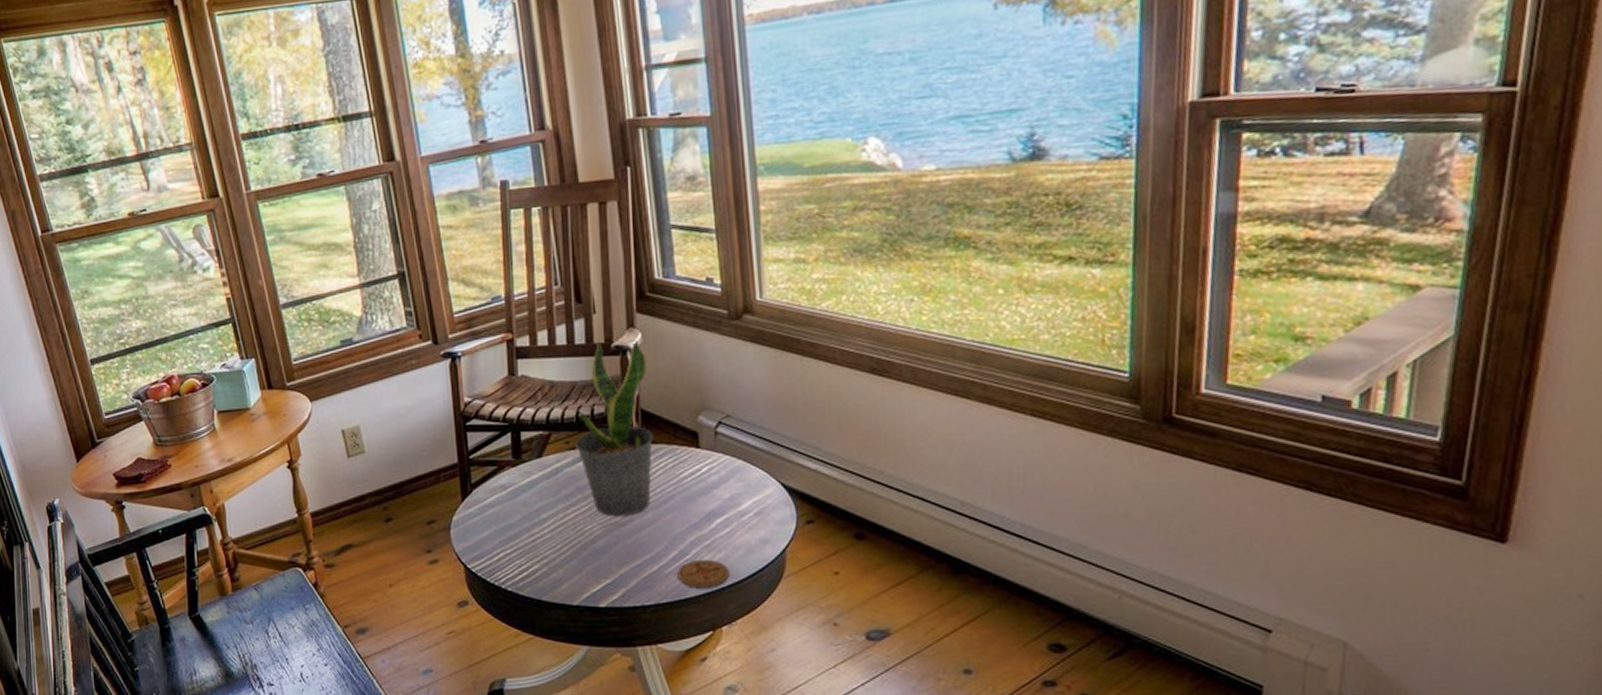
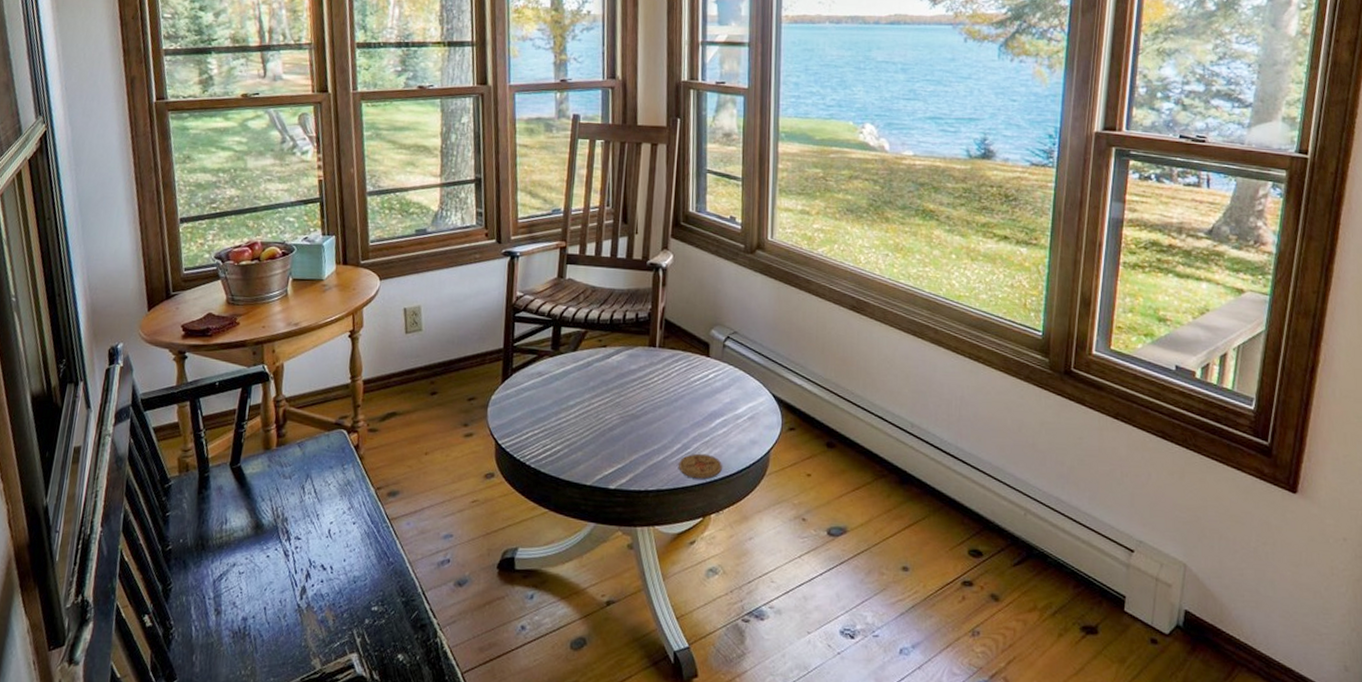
potted plant: present [575,340,654,515] -> none [607,256,675,409]

